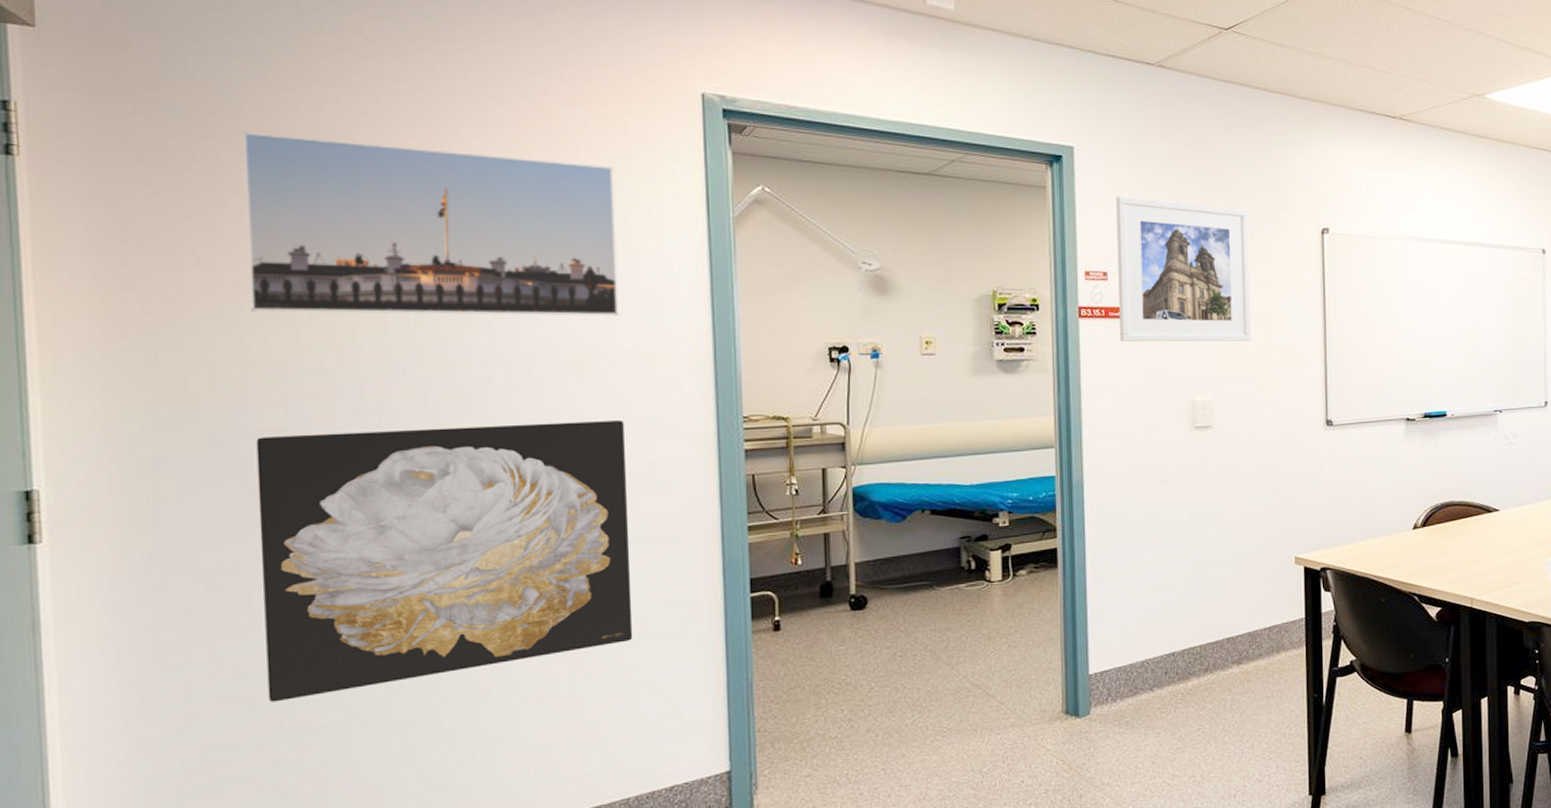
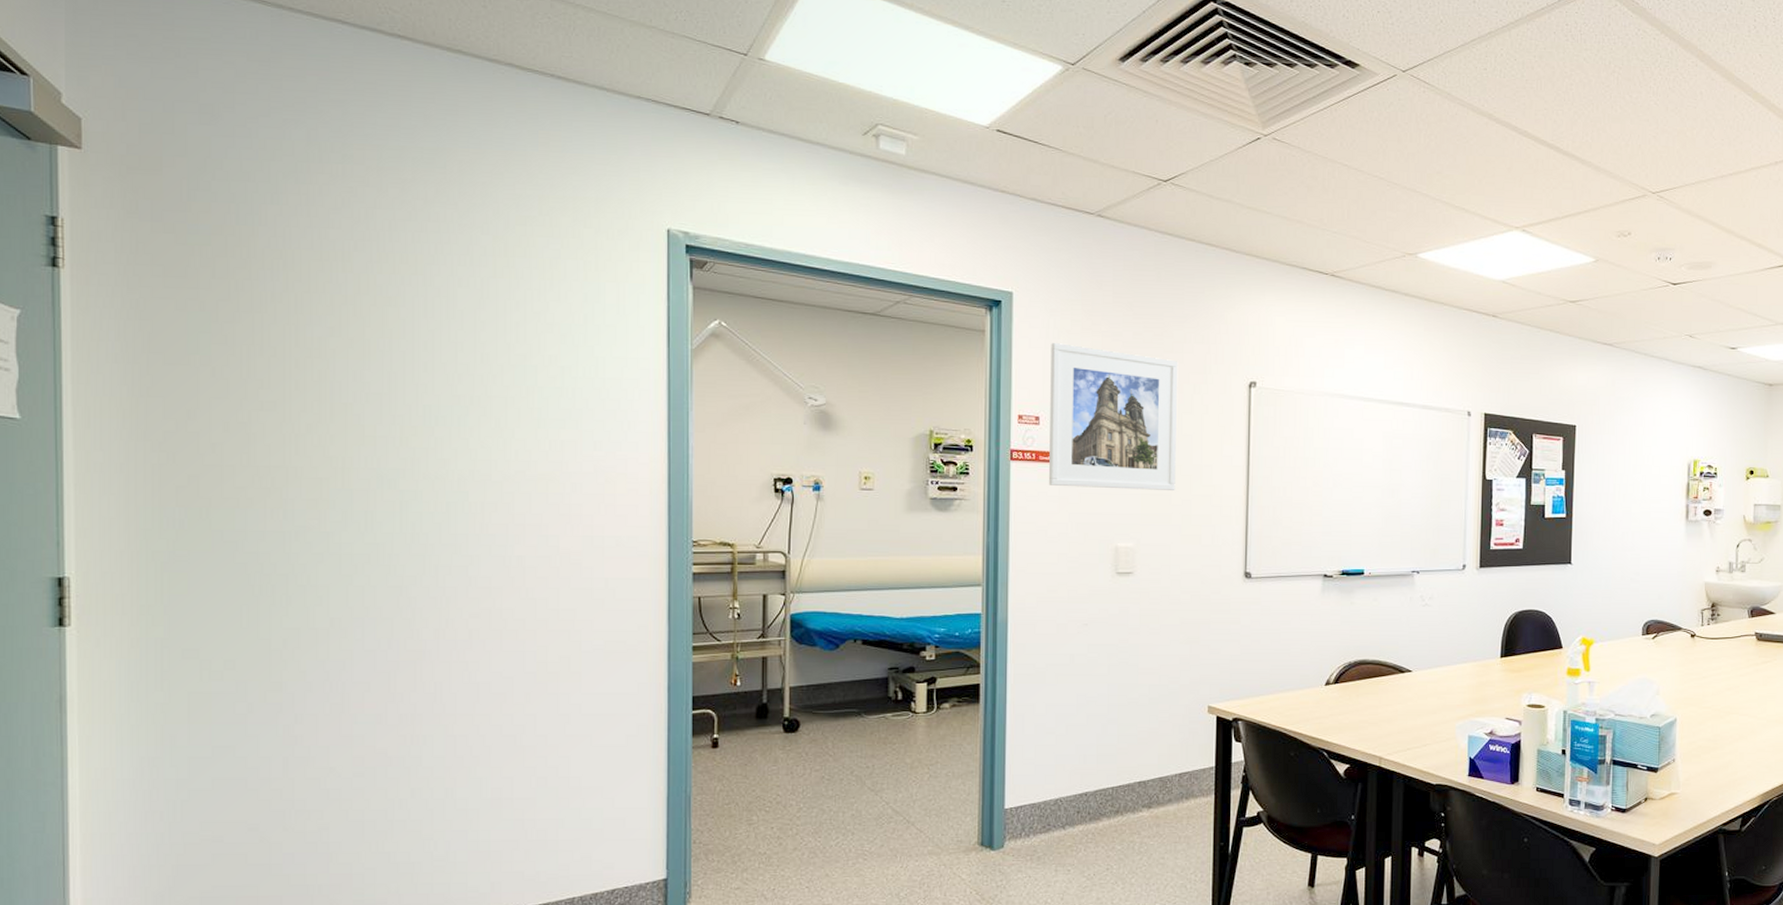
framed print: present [242,131,620,316] -> none [256,252,585,439]
wall art: present [256,420,633,703] -> none [257,537,585,786]

